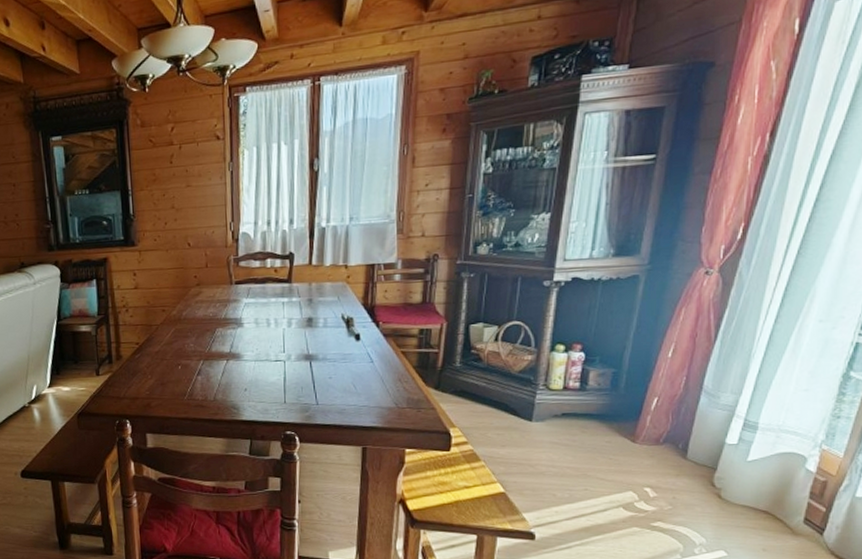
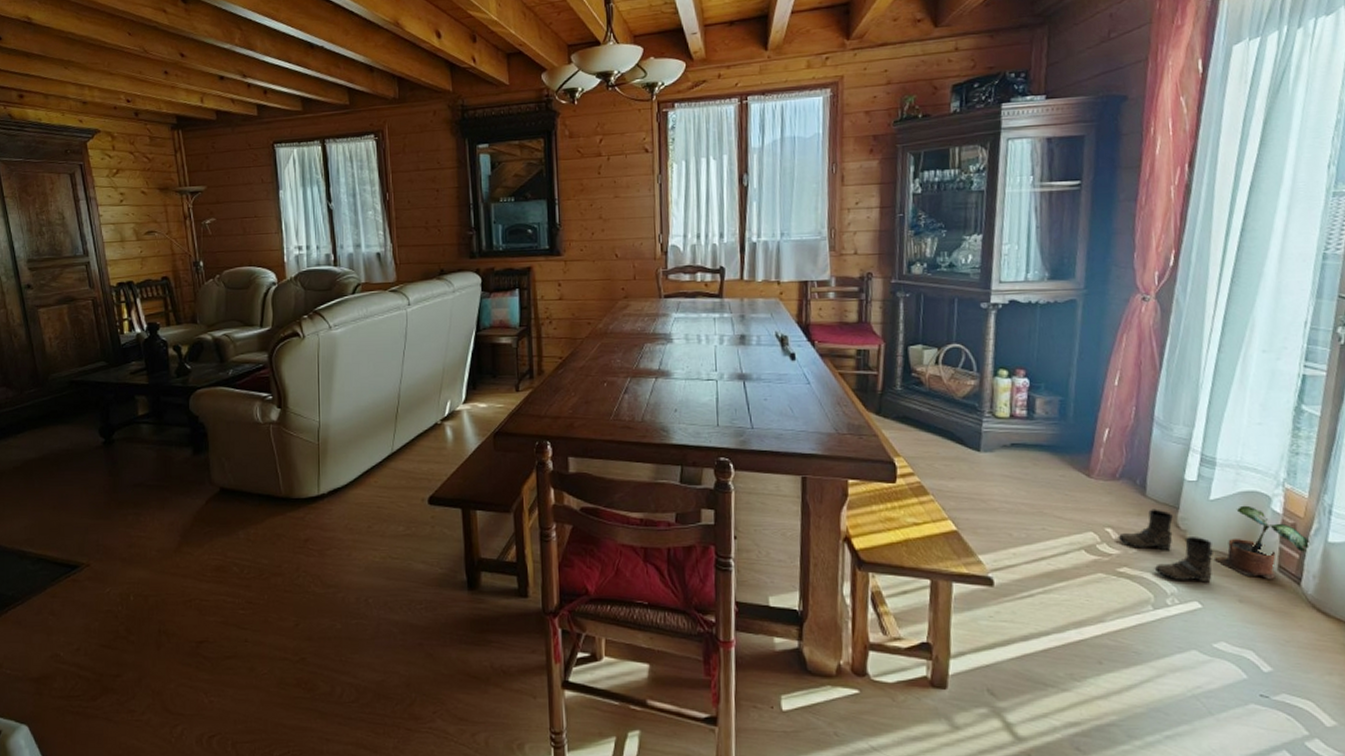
boots: none [655,470,744,534] -> present [1117,509,1213,583]
potted plant: none [745,465,837,530] -> present [1215,505,1310,579]

